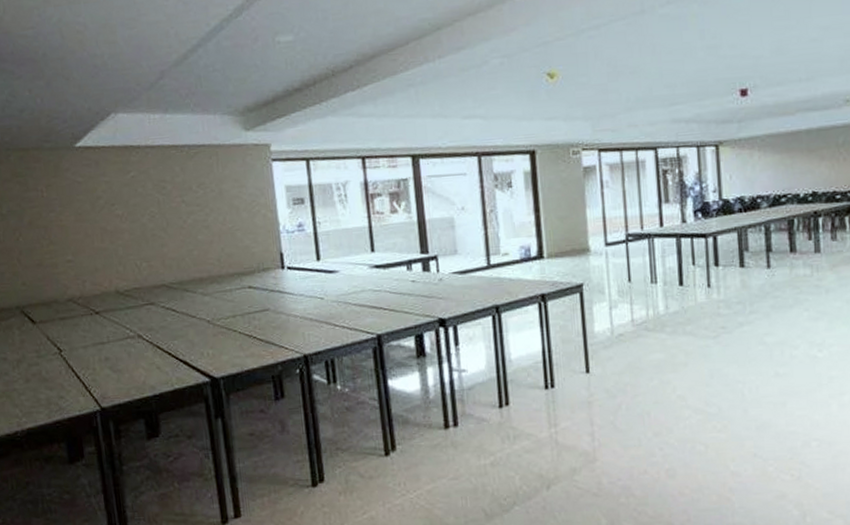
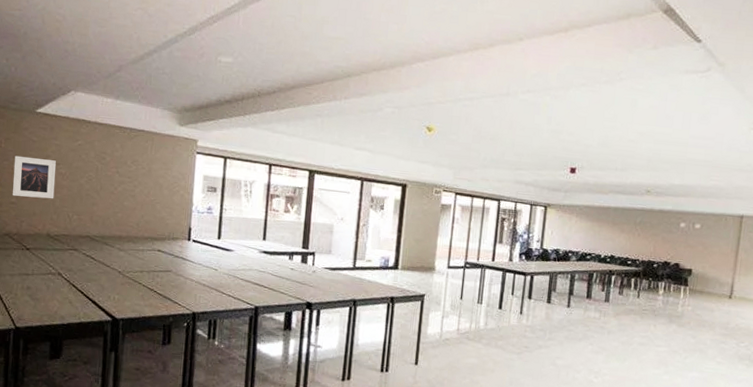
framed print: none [60,201,116,253] -> present [12,155,56,199]

